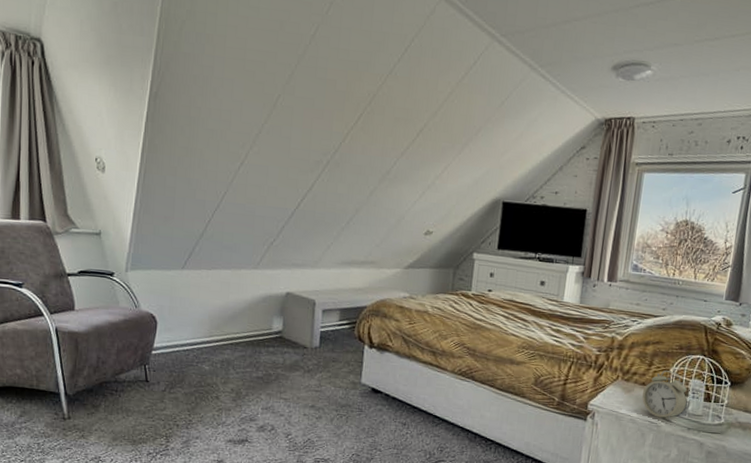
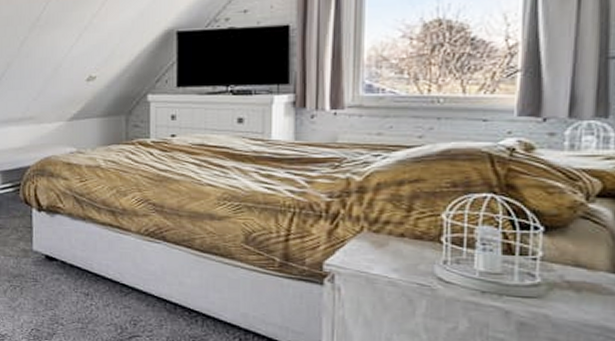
alarm clock: present [641,370,687,422] -> none [401,216,475,284]

